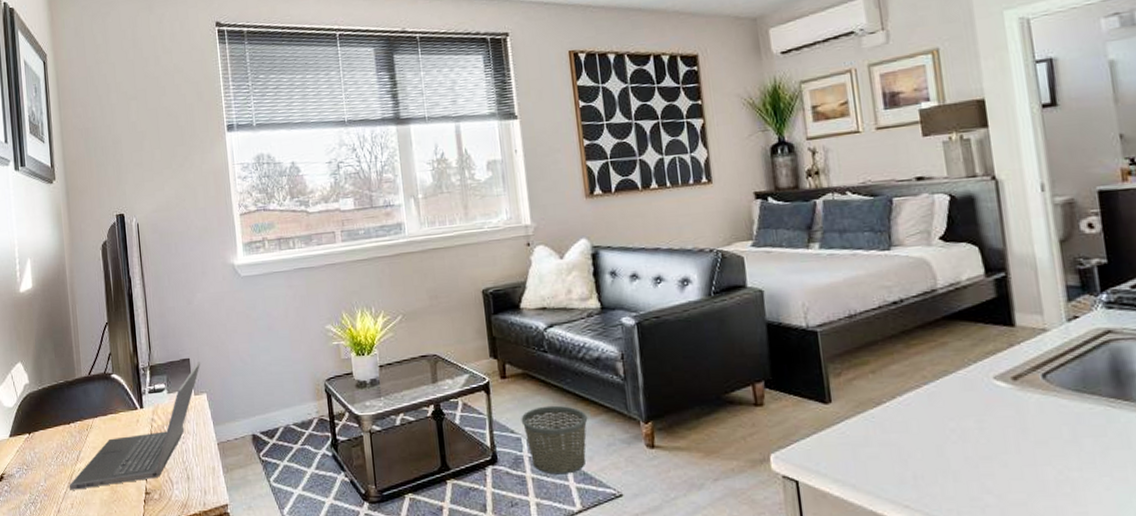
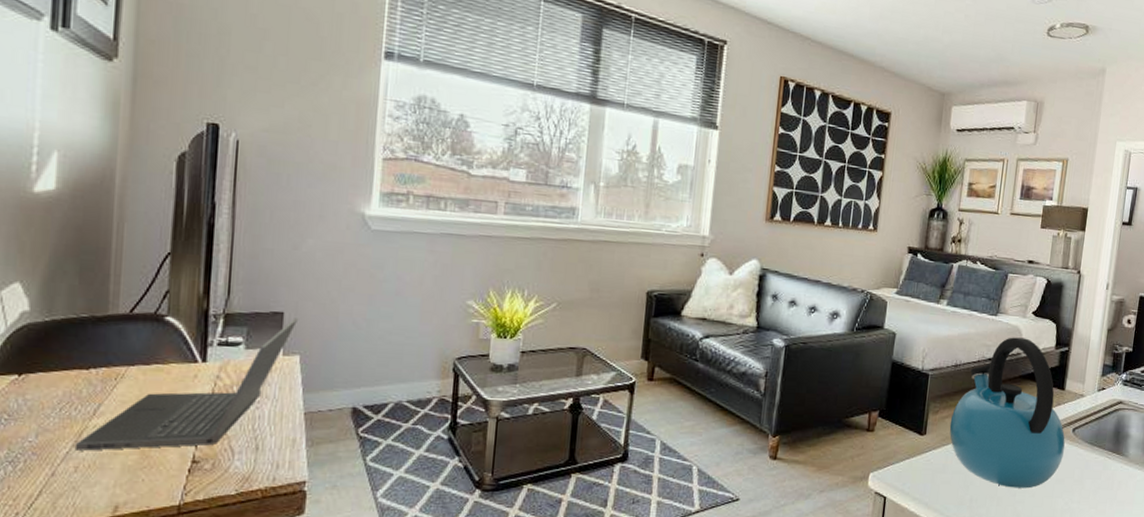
basket: present [521,405,588,475] -> none [659,411,723,477]
kettle: none [859,270,1038,458] -> present [949,337,1065,489]

